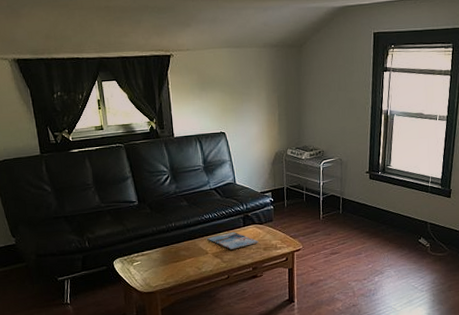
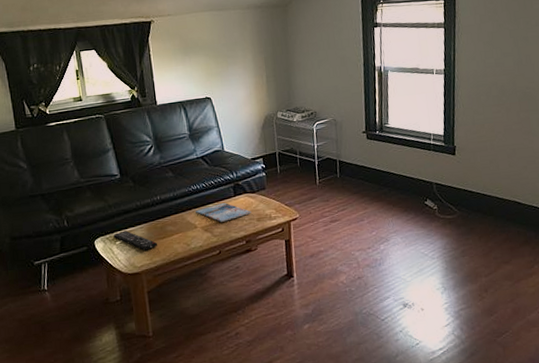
remote control: none [131,253,172,272] -> present [113,230,158,251]

